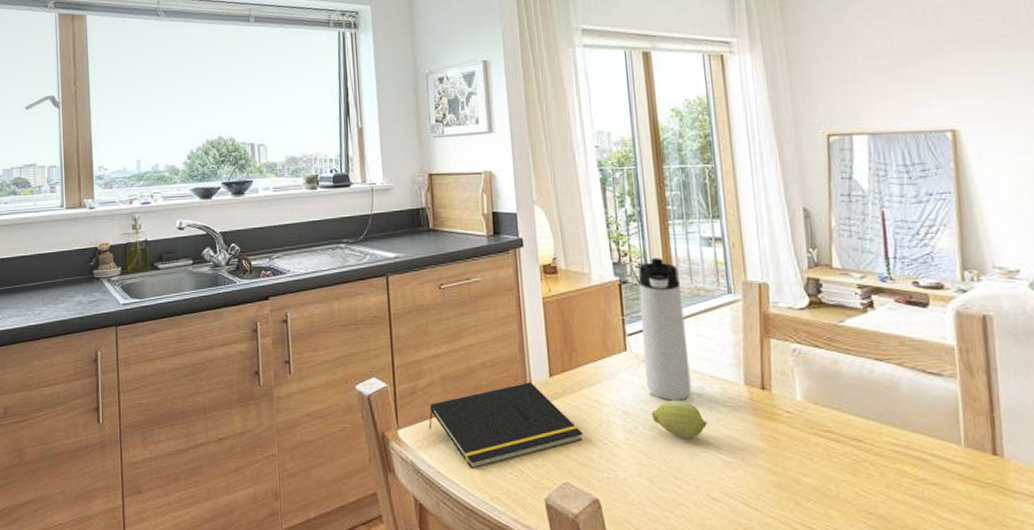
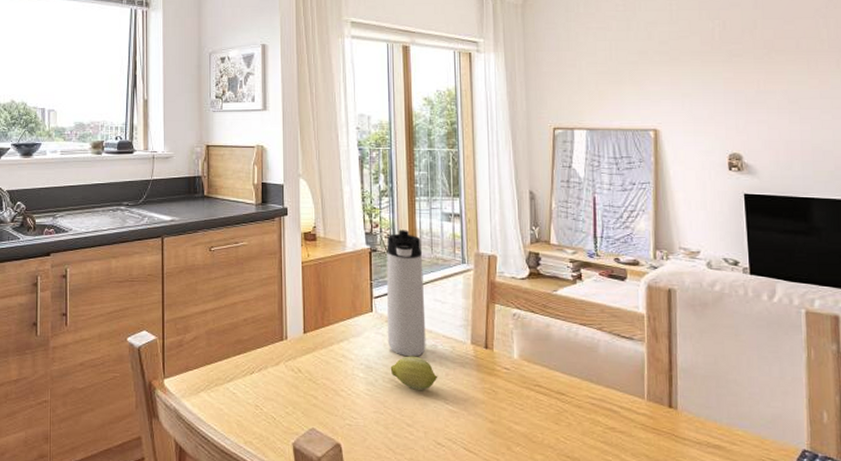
notepad: present [428,382,584,469] -> none [192,338,331,416]

